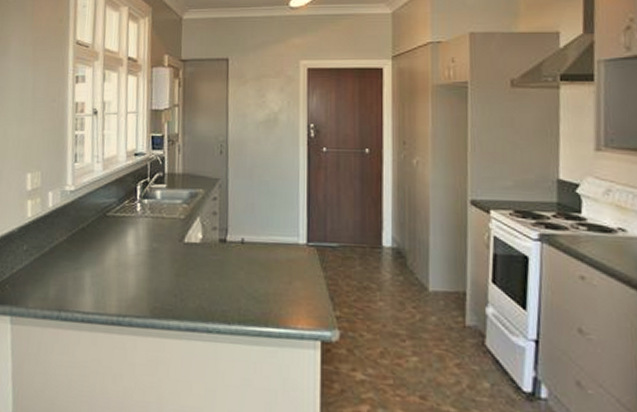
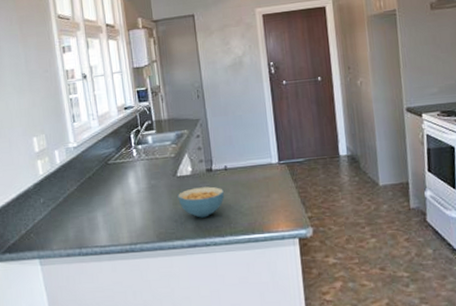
cereal bowl: none [181,259,237,297] -> present [177,186,224,218]

